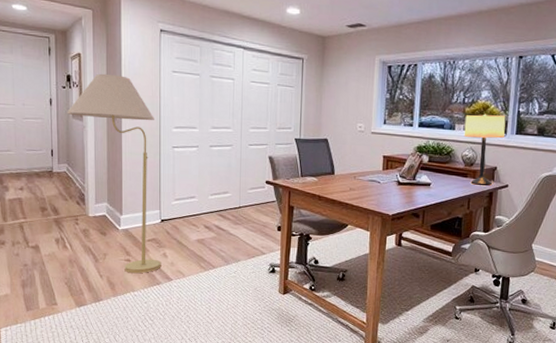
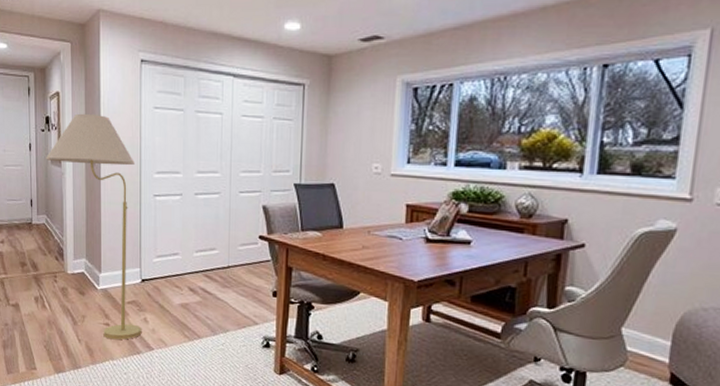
table lamp: present [464,113,506,186] -> none [519,146,582,245]

